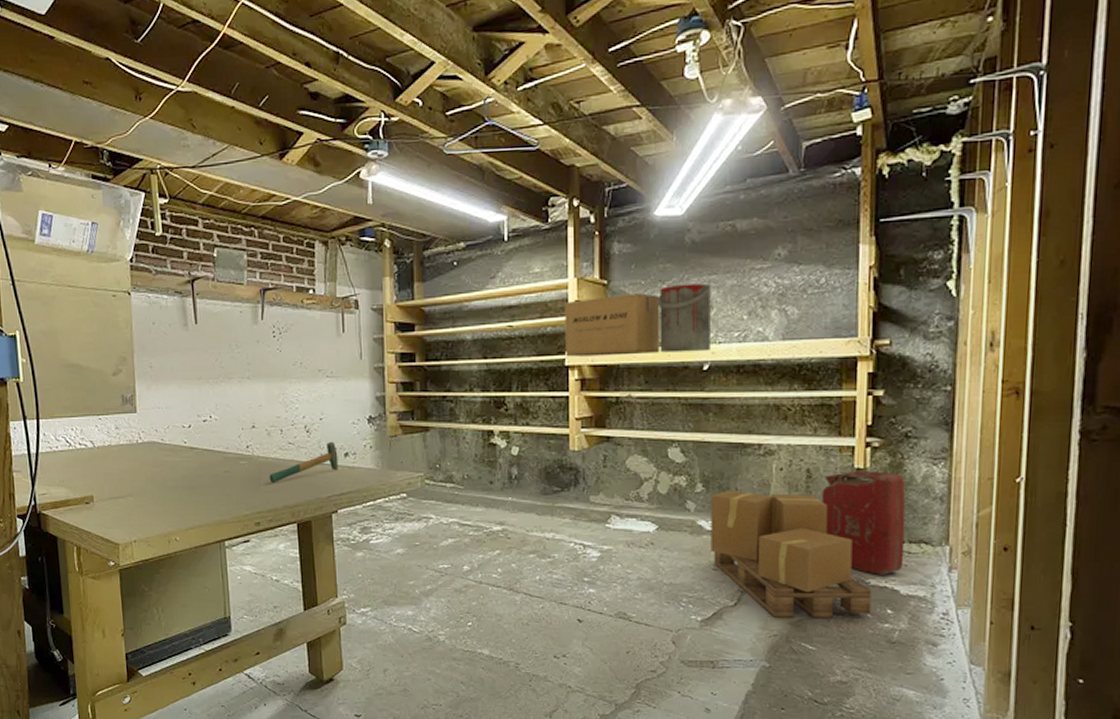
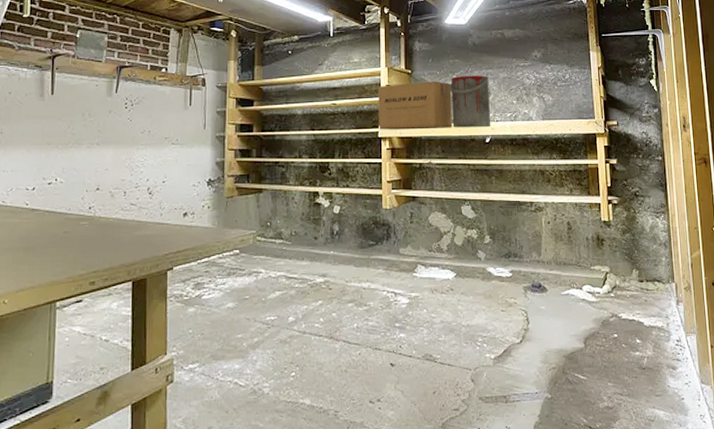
hammer: present [269,441,339,484] -> none [108,202,177,243]
cardboard boxes: present [711,490,872,618] -> none [497,241,625,352]
jerry can: present [822,470,906,575] -> none [580,222,645,310]

